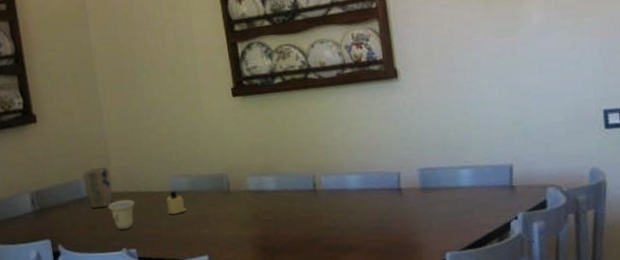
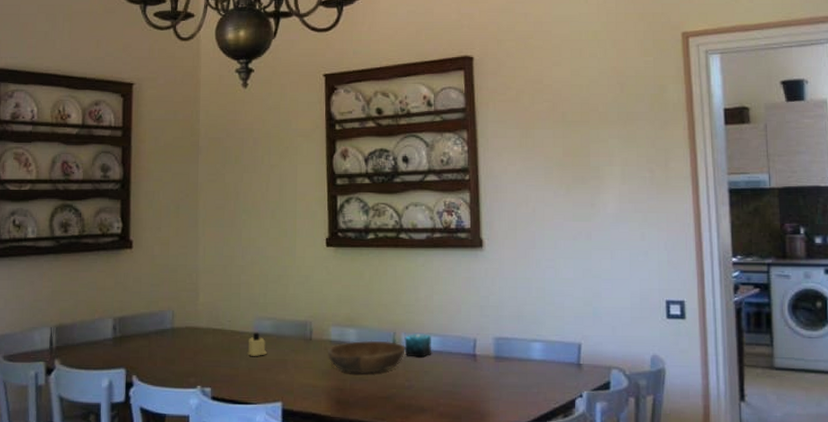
plant pot: present [83,166,113,209] -> none [169,300,197,342]
cup: present [108,199,135,230] -> none [189,335,217,367]
bowl: none [247,185,327,220] -> present [328,340,406,373]
candle: none [324,173,355,198] -> present [404,334,432,358]

